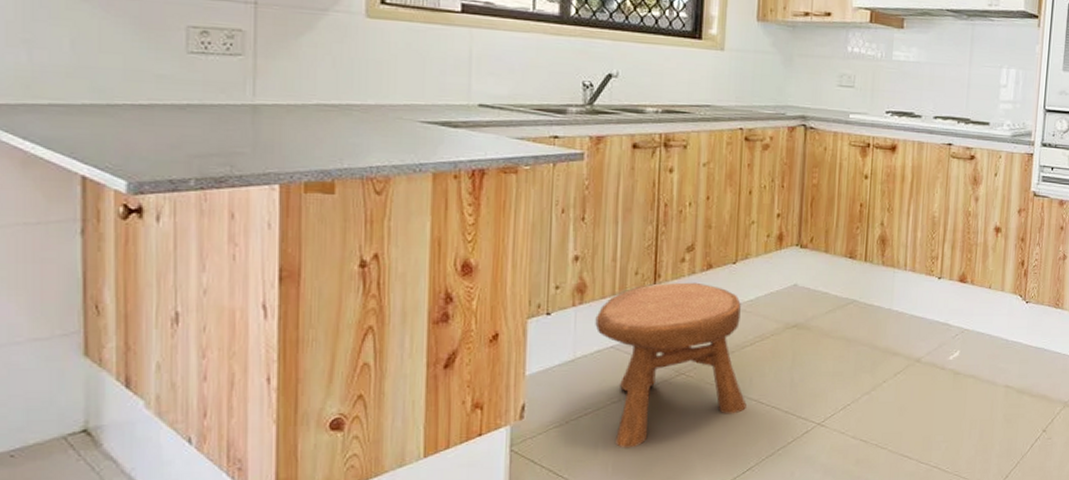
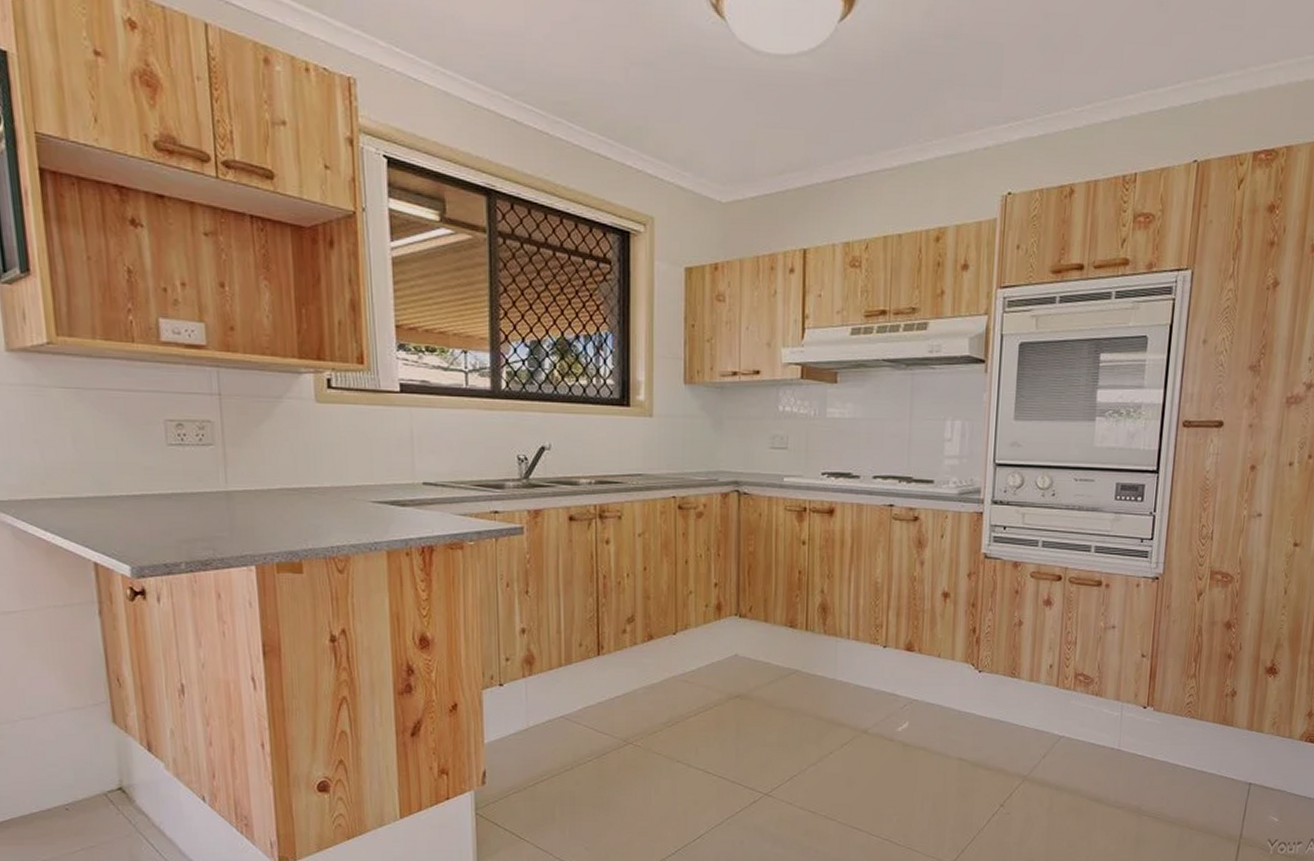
stool: present [595,282,746,448] -> none [545,653,693,814]

